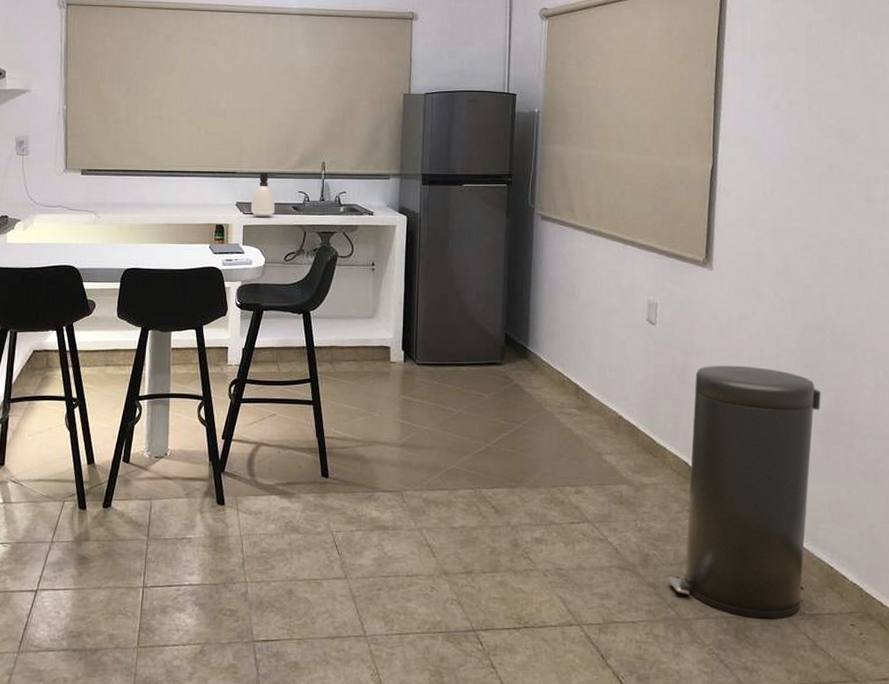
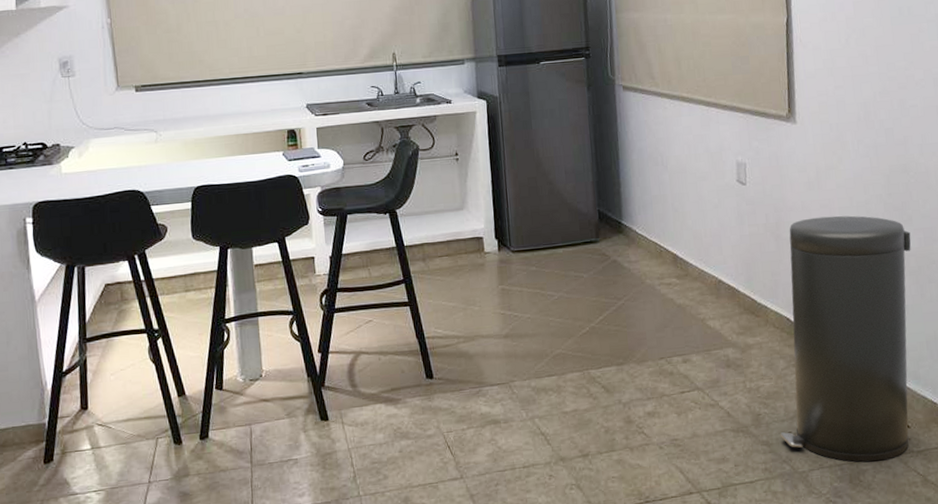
soap dispenser: present [250,173,276,217] -> none [322,70,349,117]

